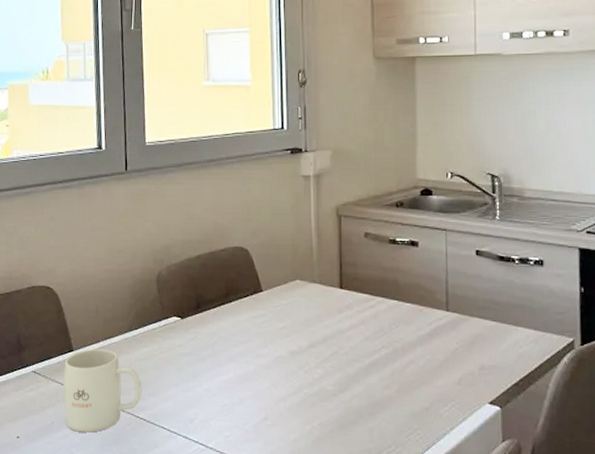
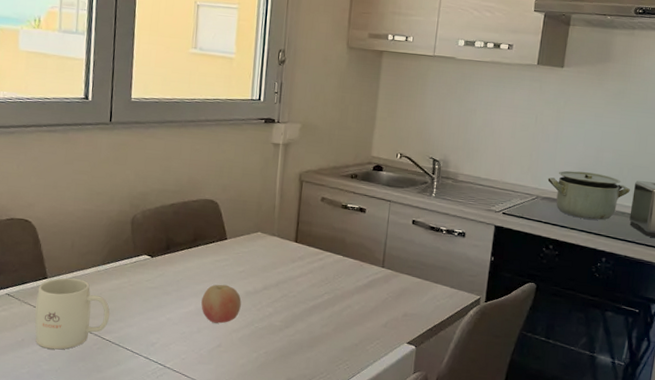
fruit: none [241,344,286,392] -> present [201,284,242,324]

